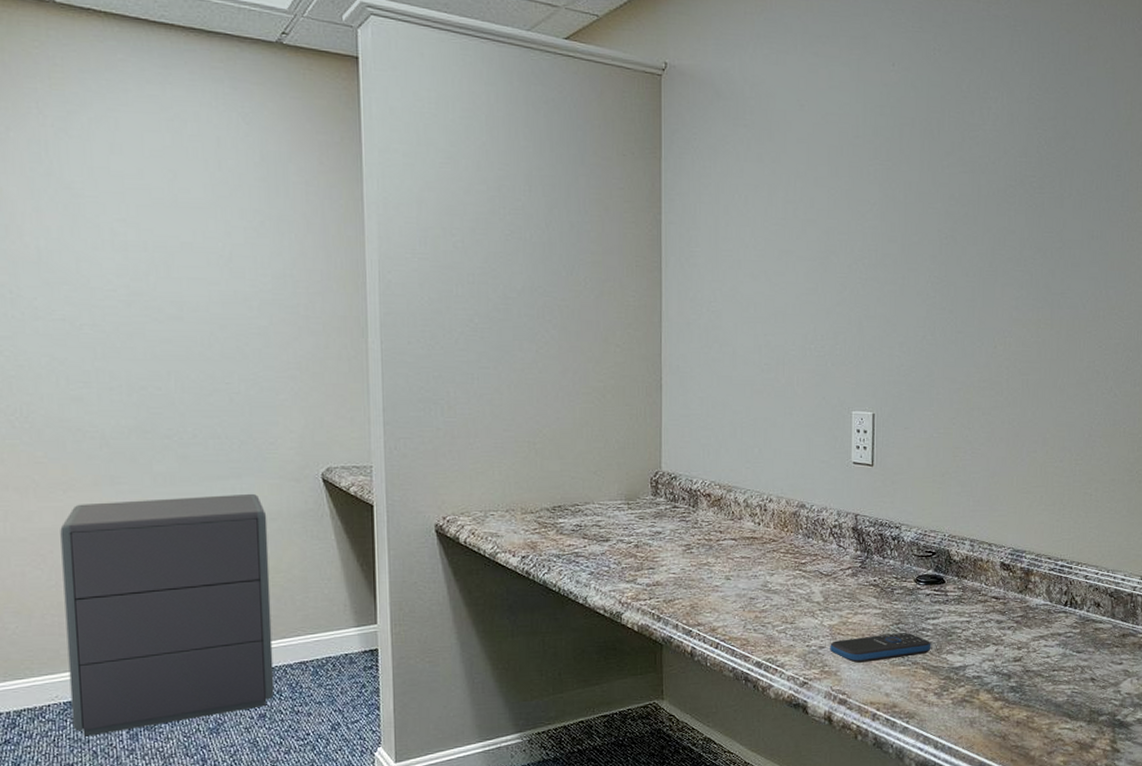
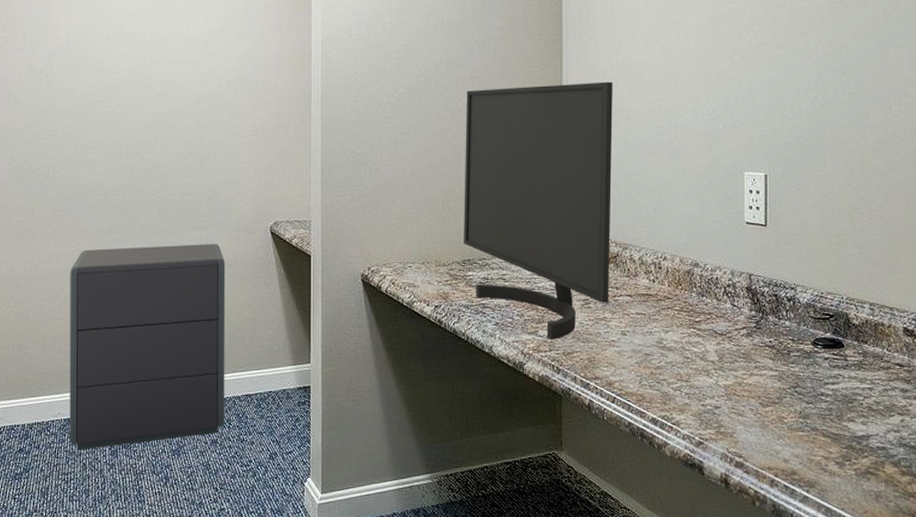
computer monitor: none [552,314,717,587] -> present [464,81,613,340]
mobile phone: present [830,633,931,663] -> none [725,397,831,425]

